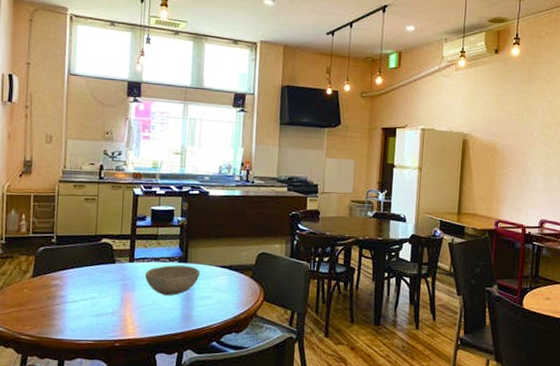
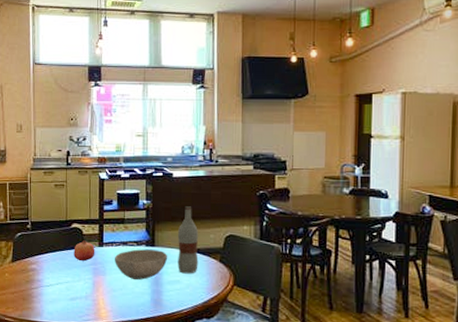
fruit: none [102,256,125,277] -> present [74,240,95,262]
bottle: none [209,224,232,290] -> present [177,206,199,274]

